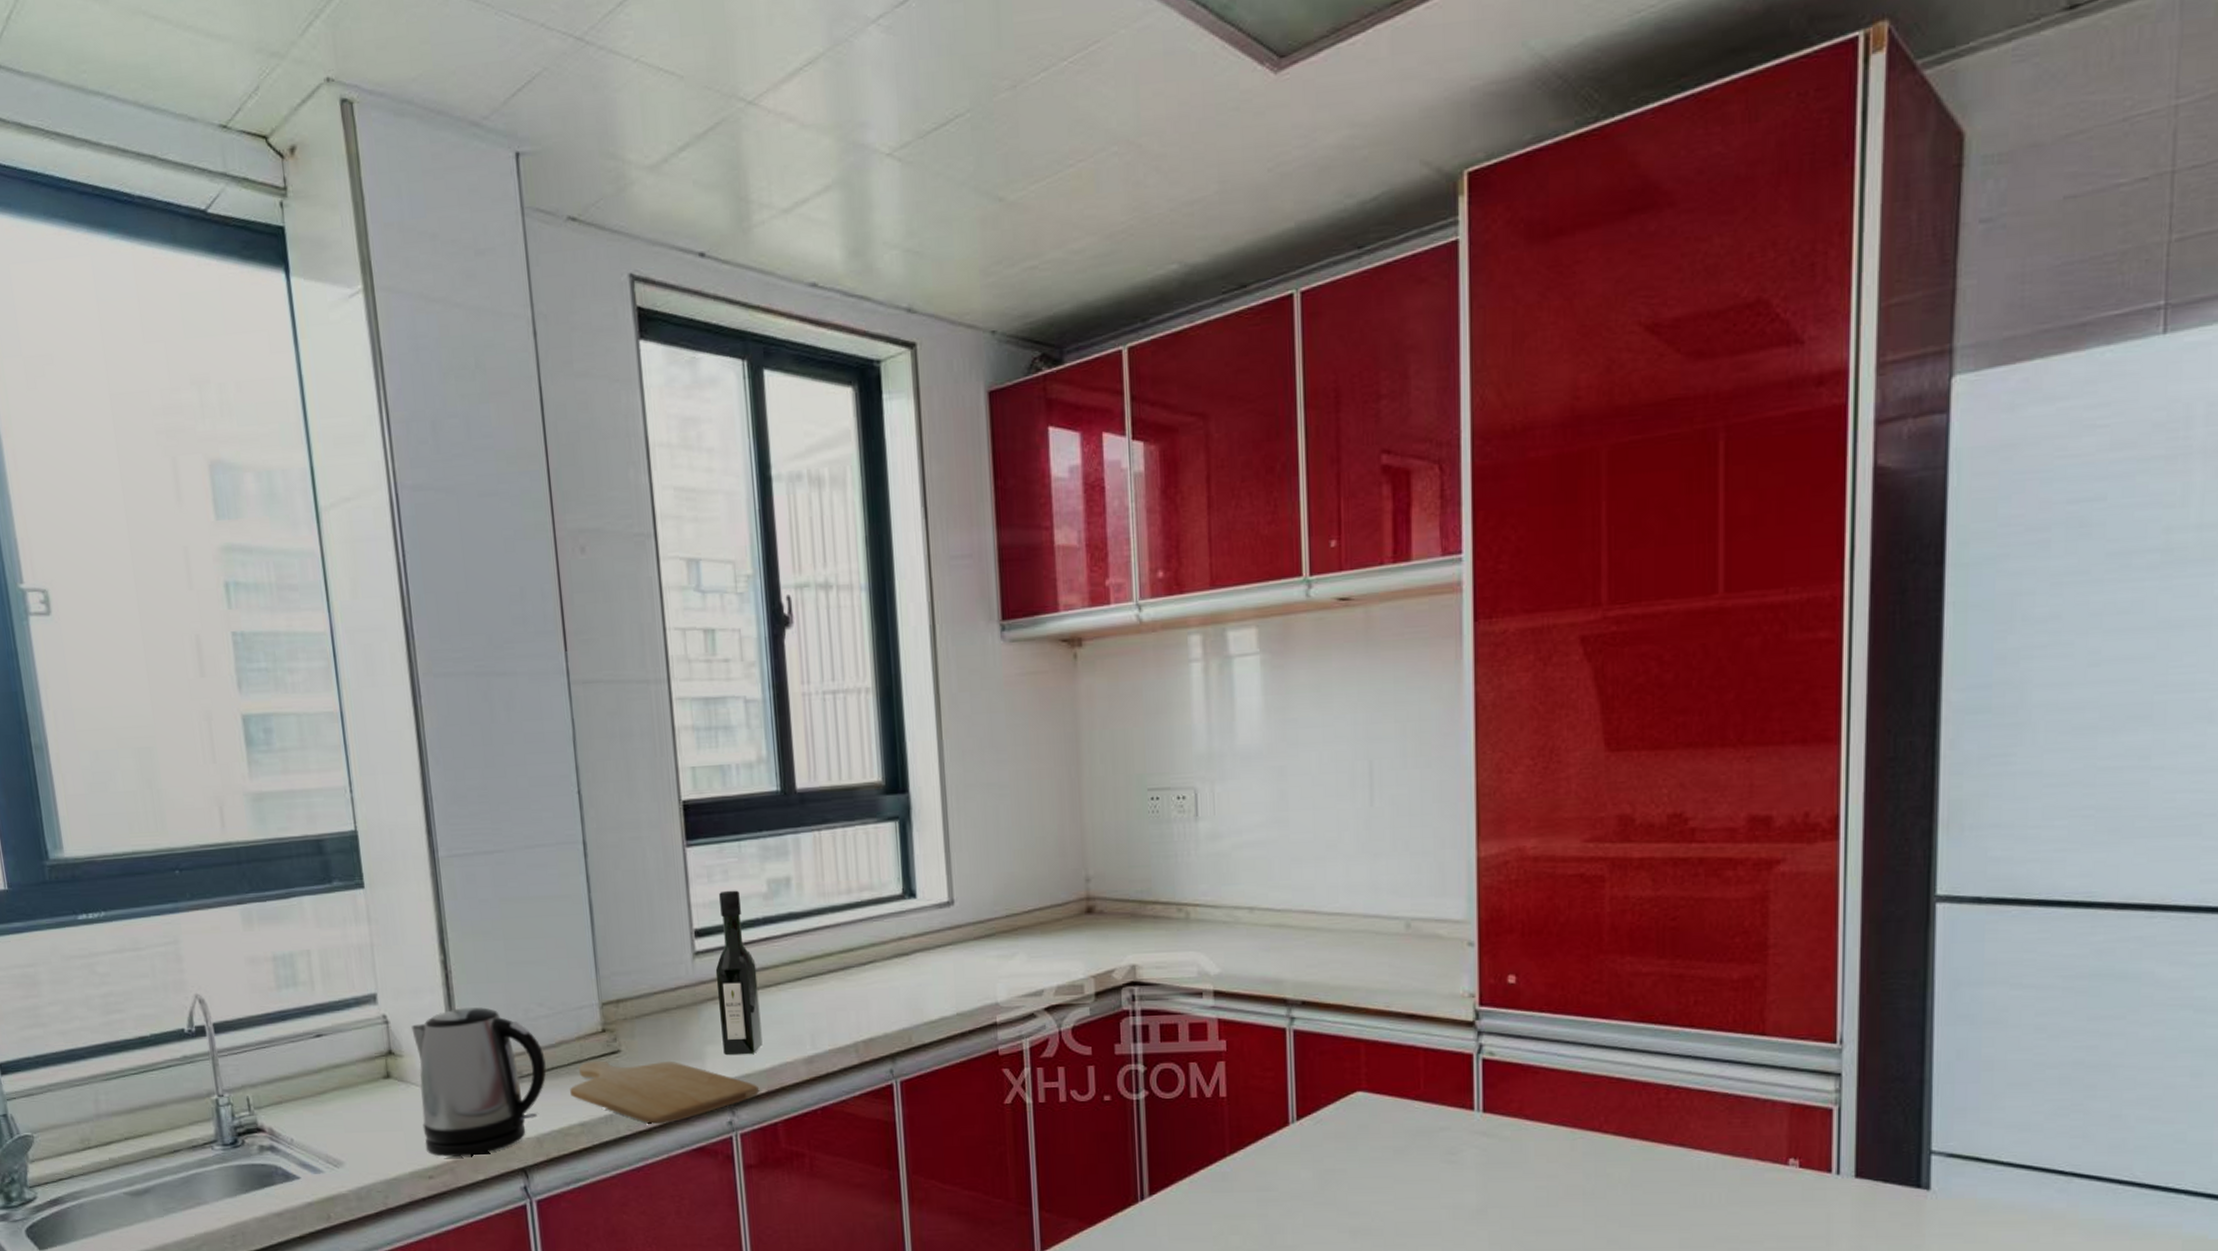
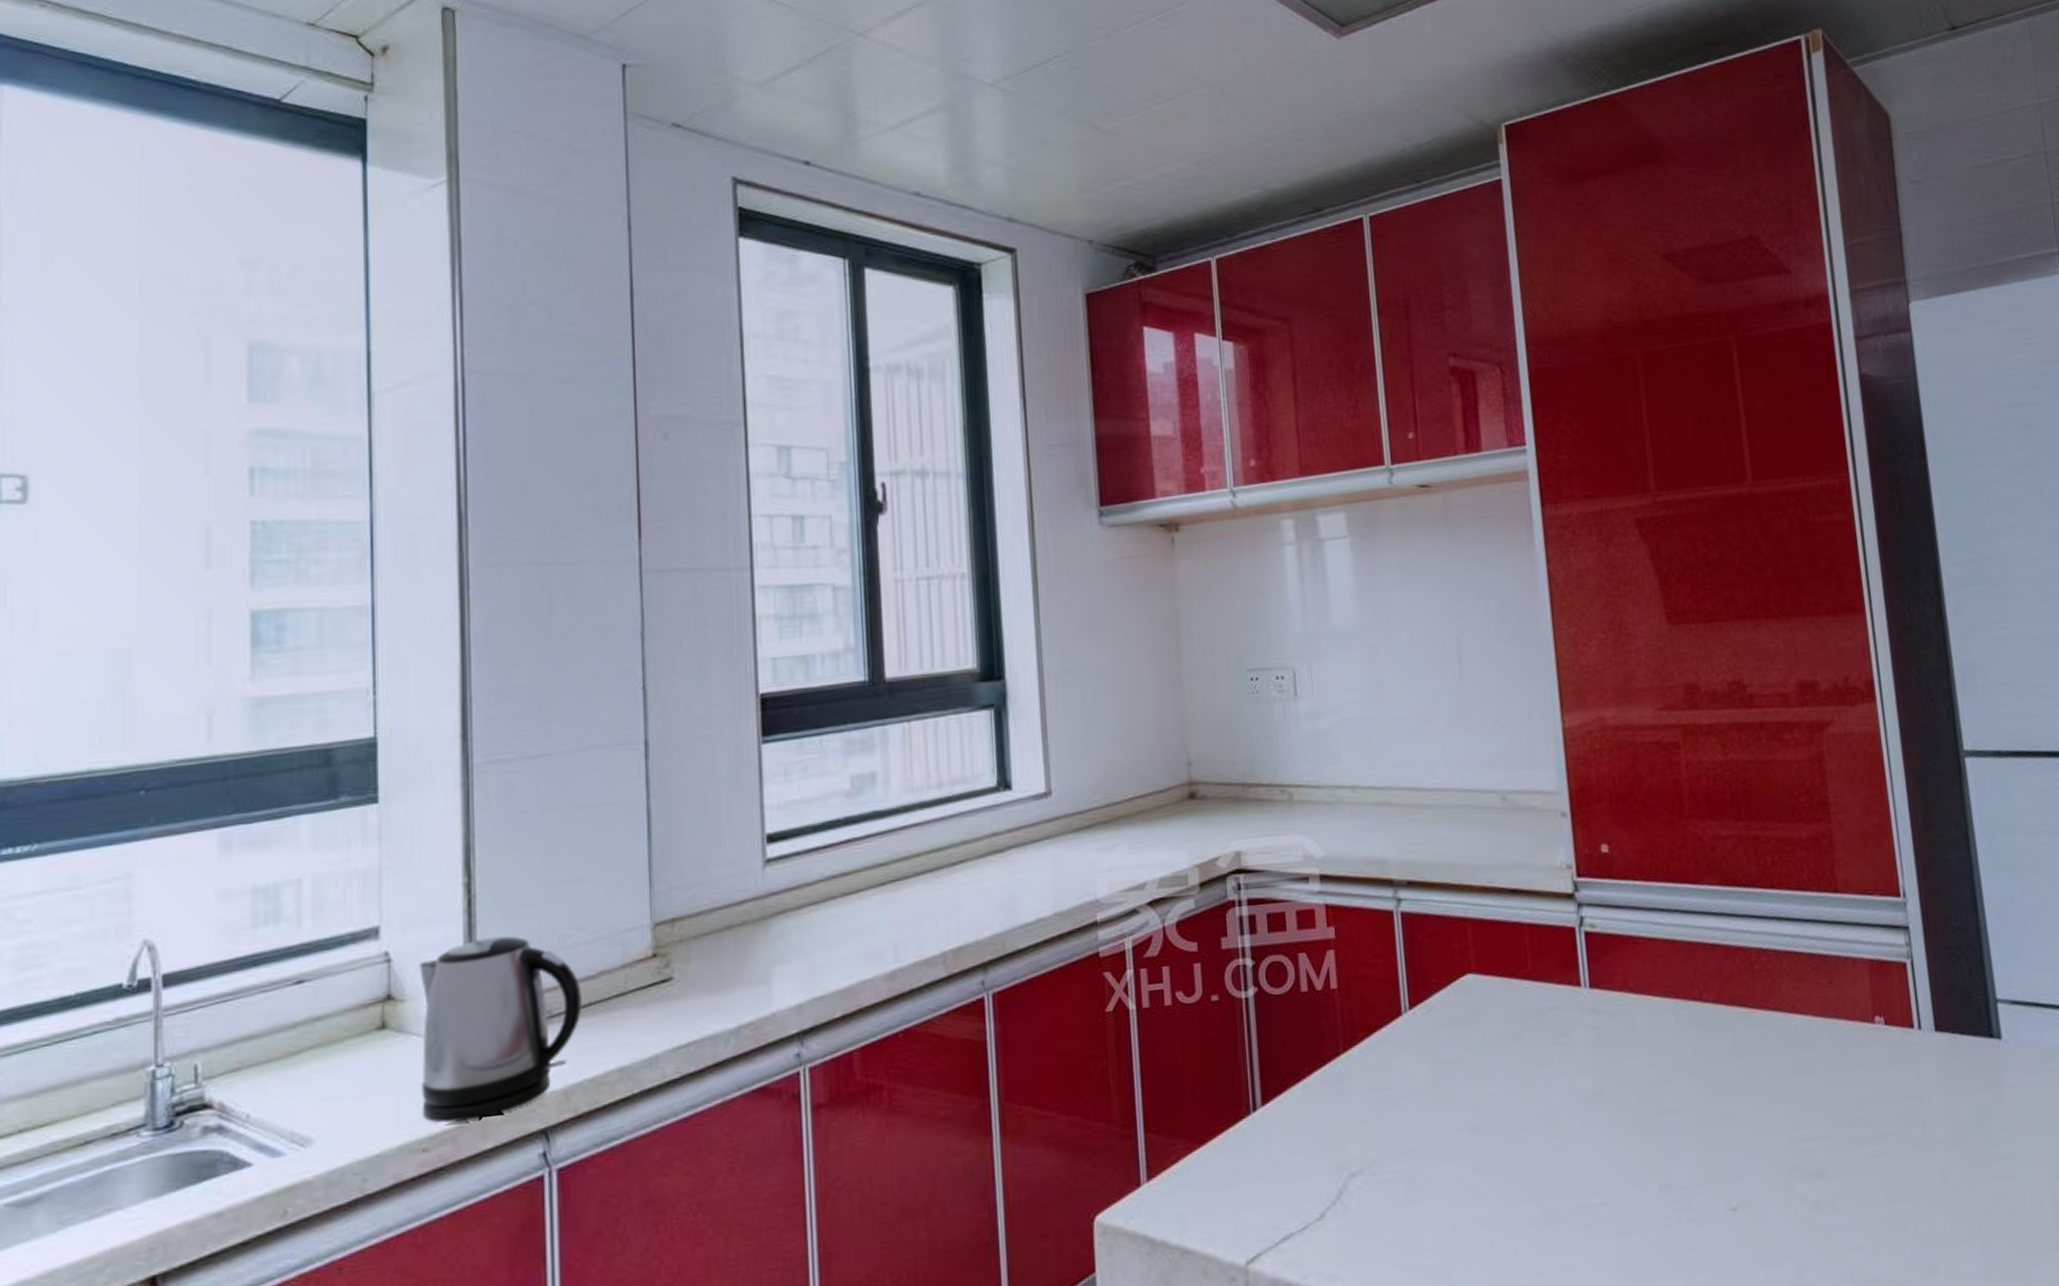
chopping board: present [570,1060,760,1125] -> none [609,986,834,1064]
bottle: present [715,890,763,1056] -> none [788,788,839,977]

